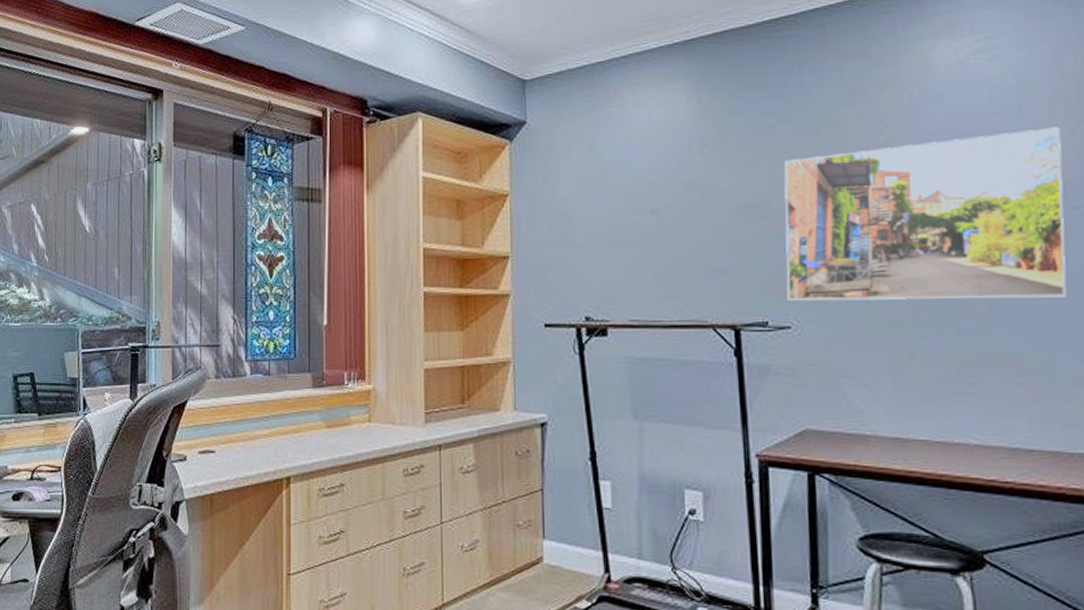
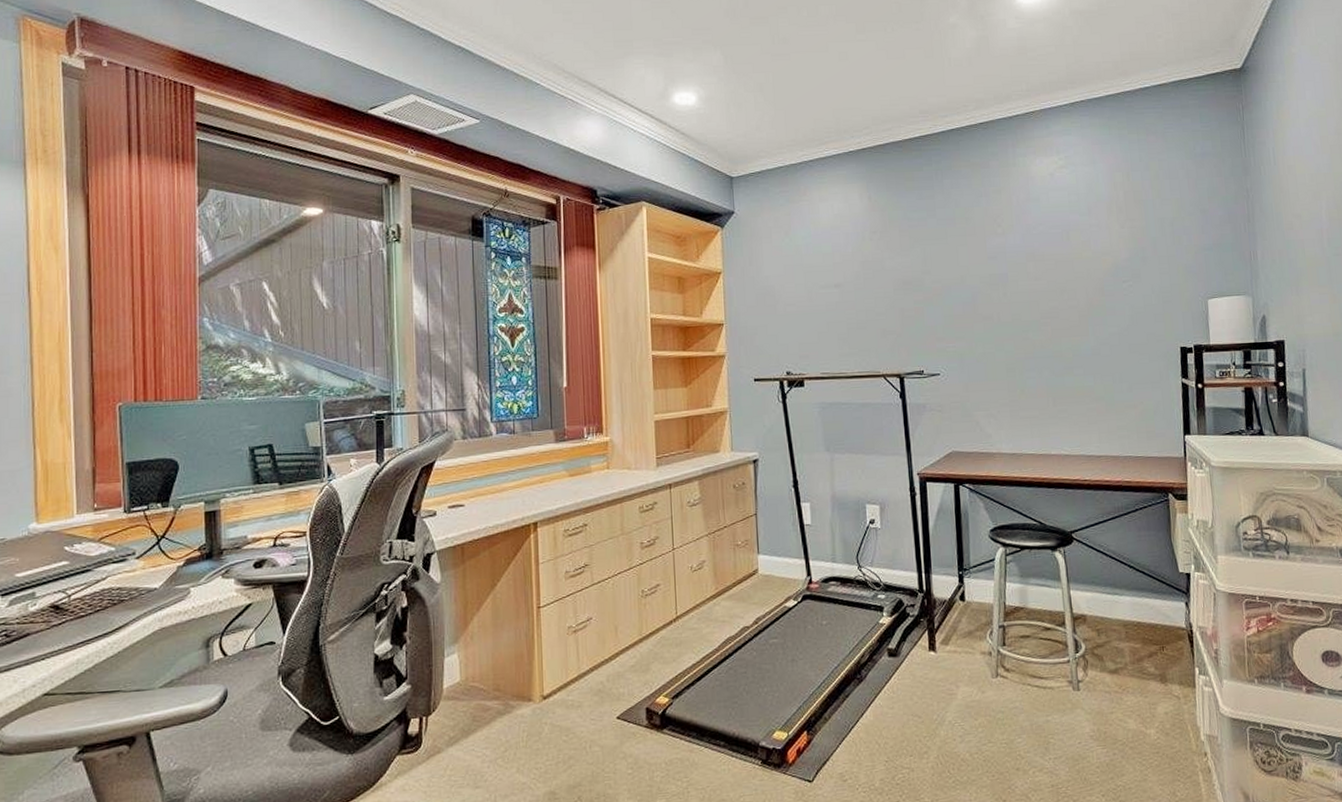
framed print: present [783,127,1067,301] -> none [932,223,1120,354]

